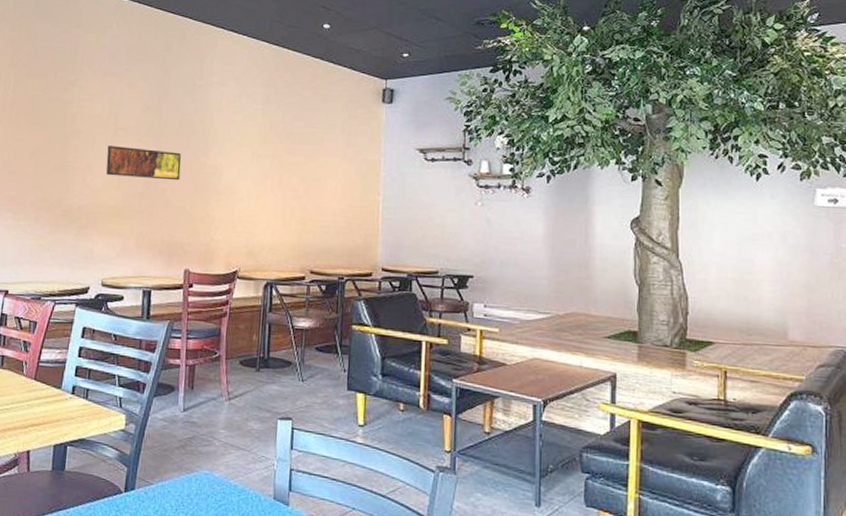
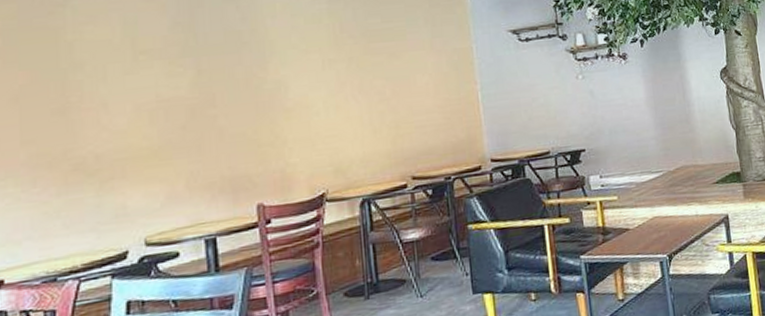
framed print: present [106,145,182,181] -> none [127,70,234,112]

